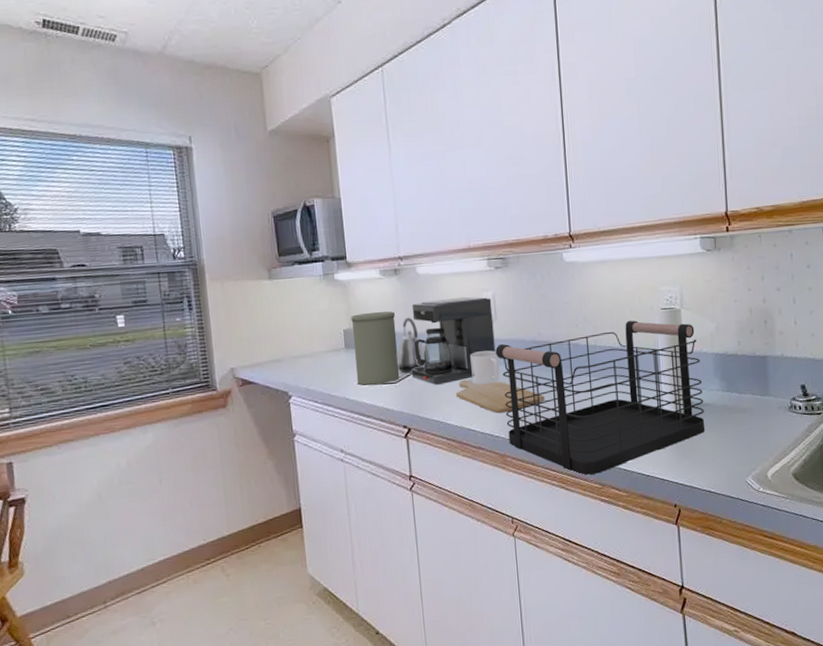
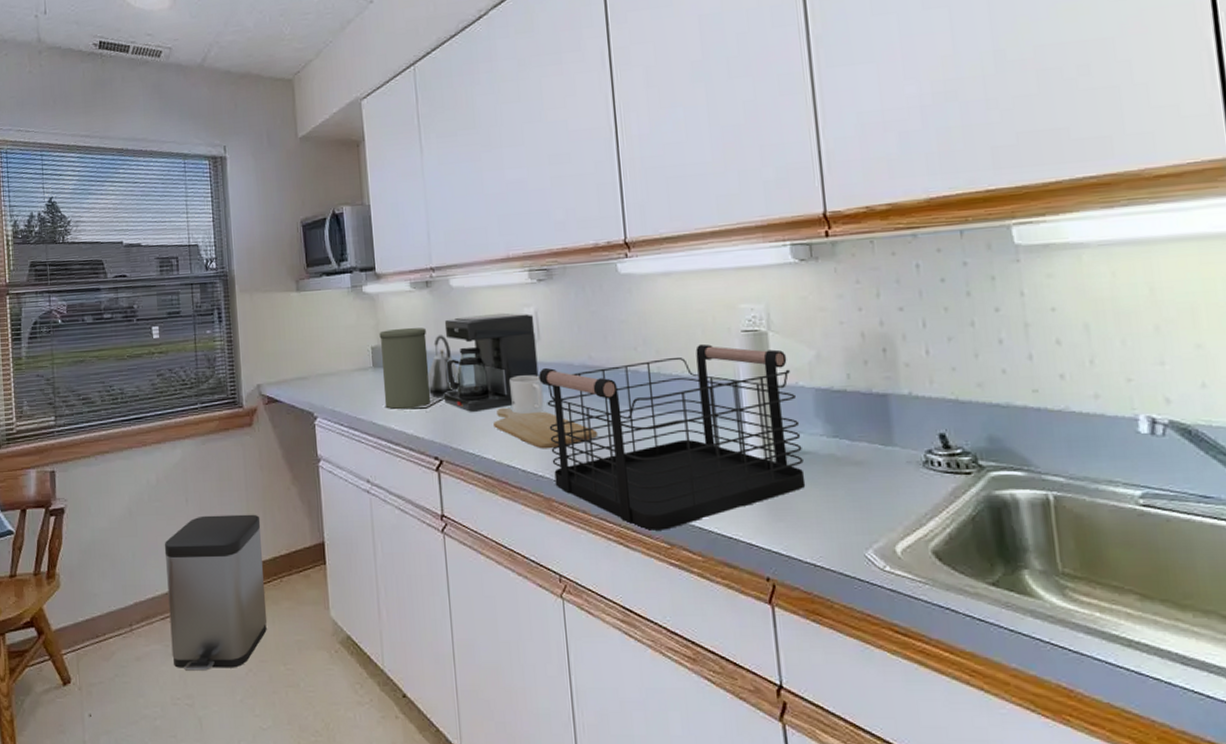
pedal bin: none [138,488,247,638] -> present [164,514,268,671]

